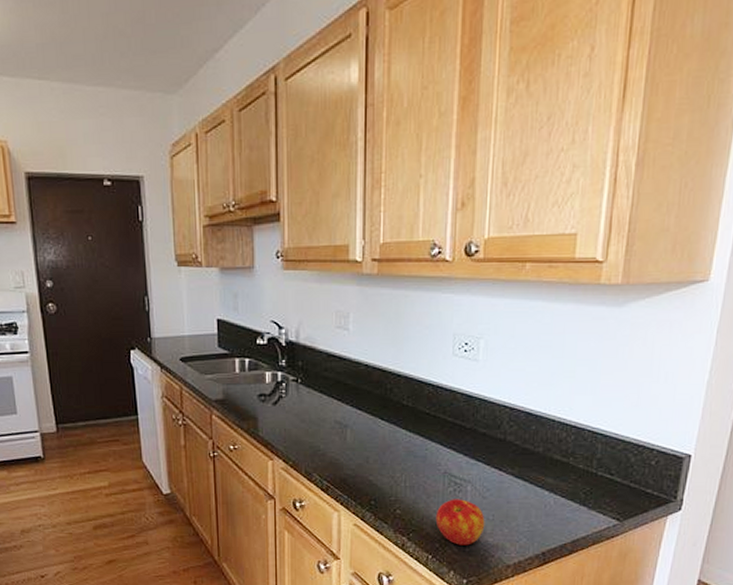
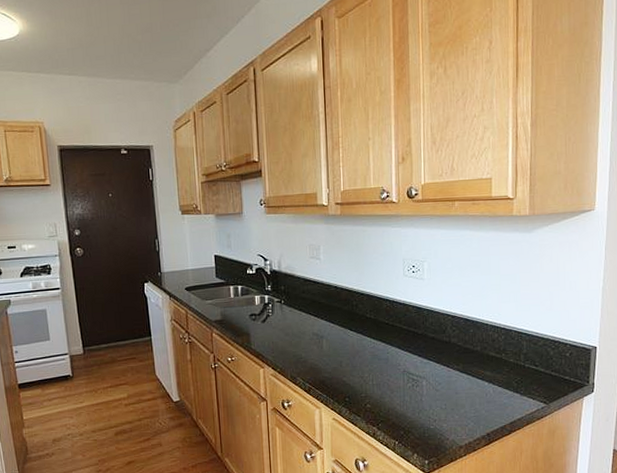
apple: present [435,499,485,546] -> none [399,392,439,432]

